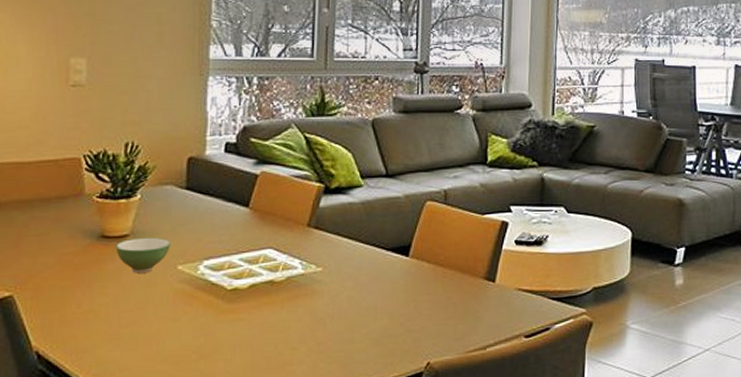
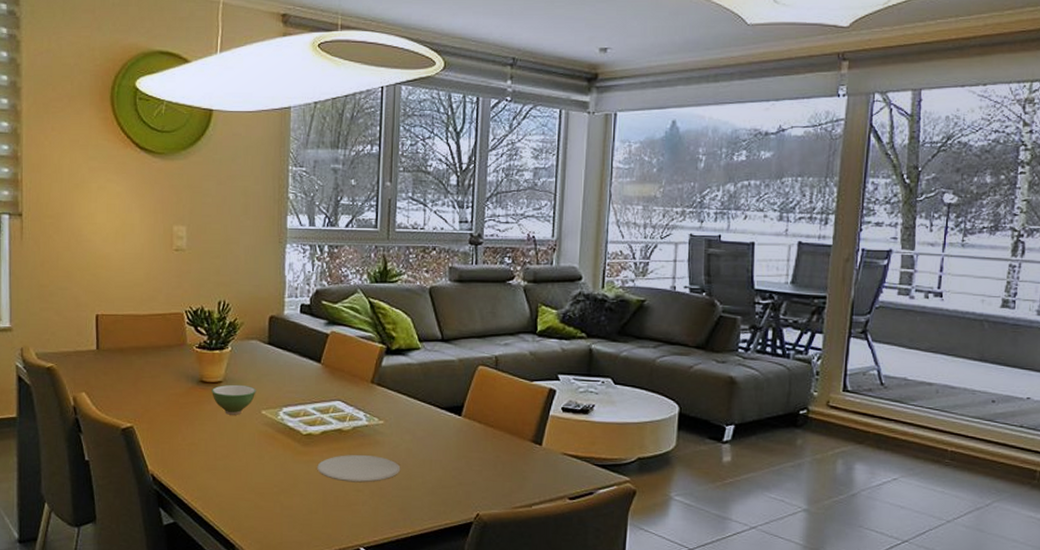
plate: none [244,307,342,340] -> present [317,454,401,483]

